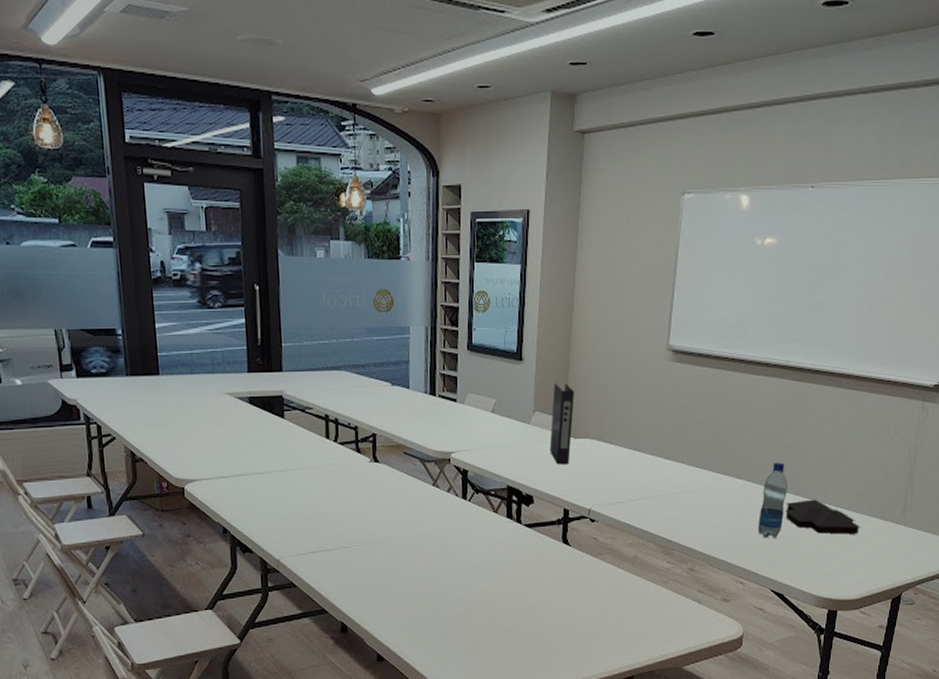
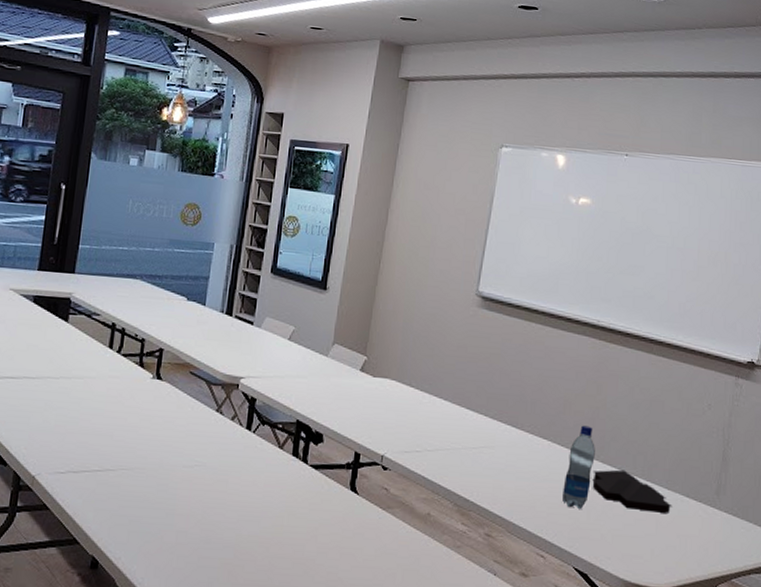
binder: present [549,382,574,465] -> none [345,316,377,404]

